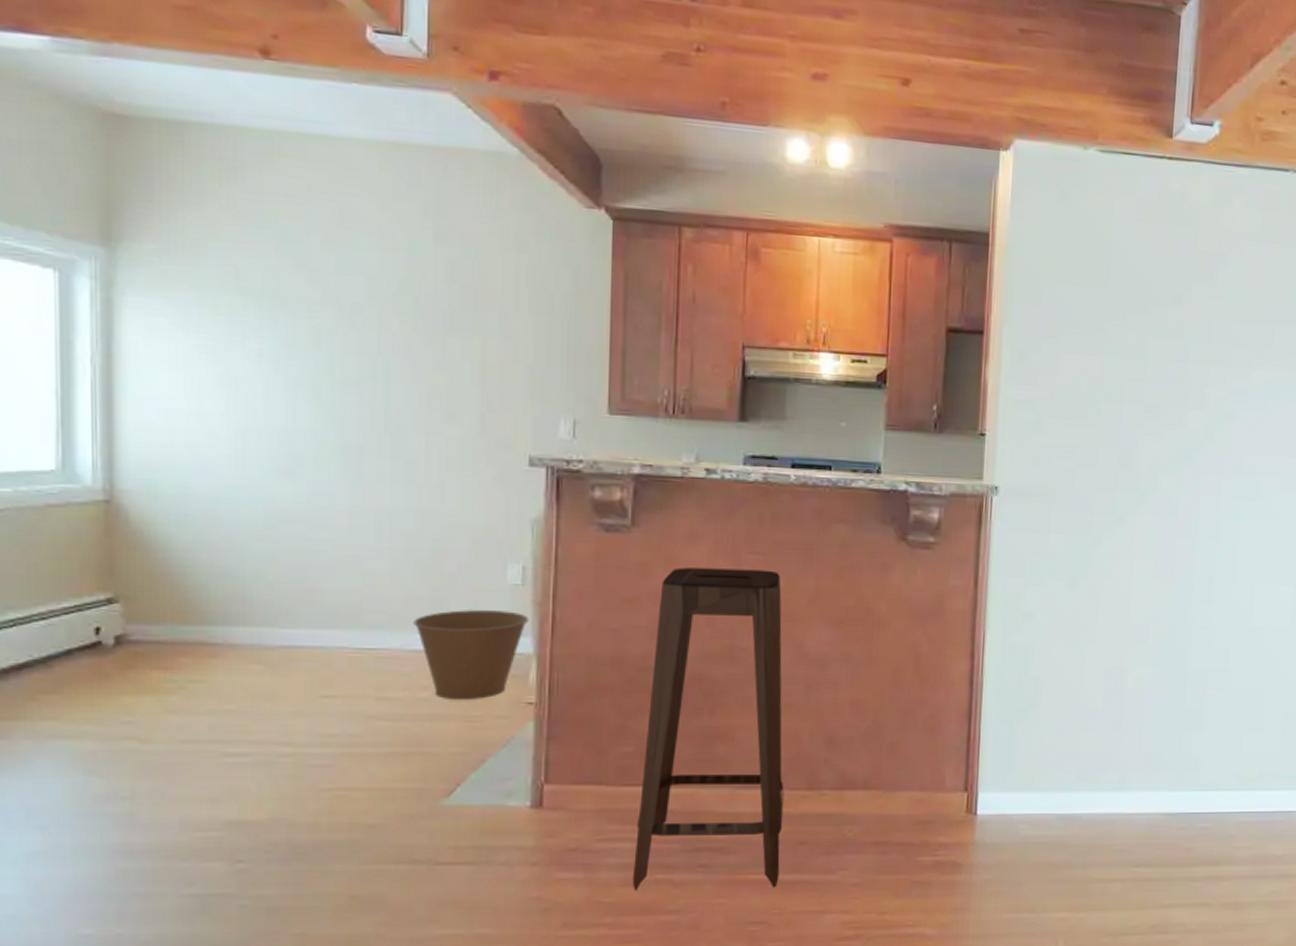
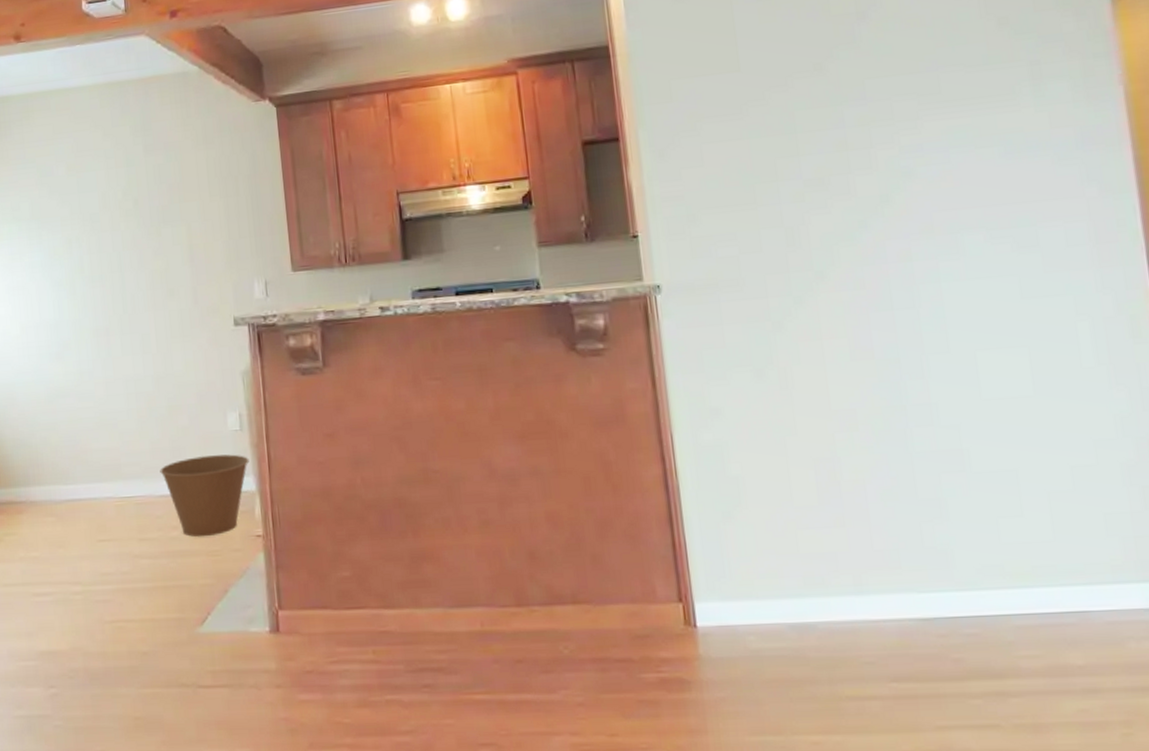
bar stool: present [632,567,784,891] -> none [355,393,502,711]

